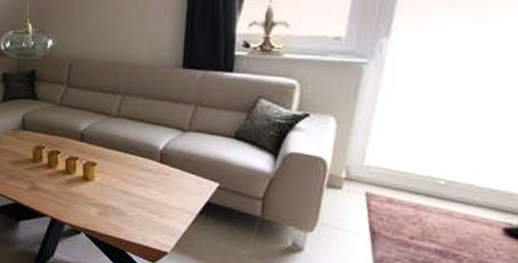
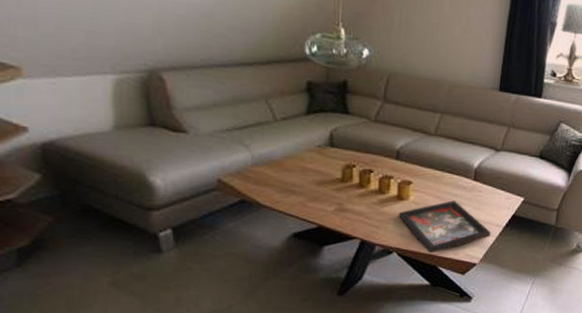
decorative tray: none [84,183,182,237] -> present [398,201,491,254]

